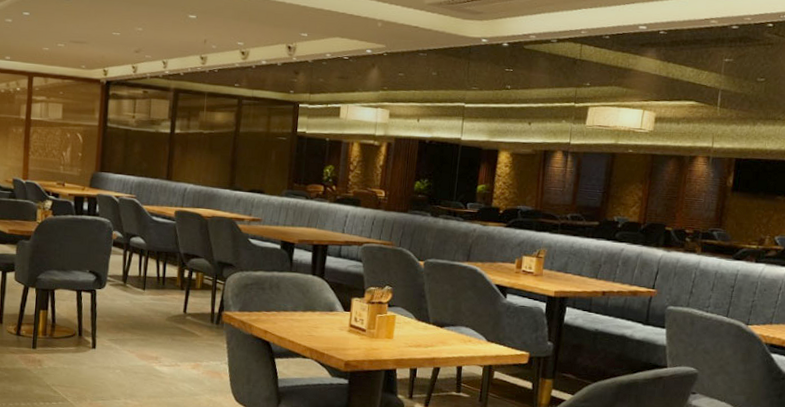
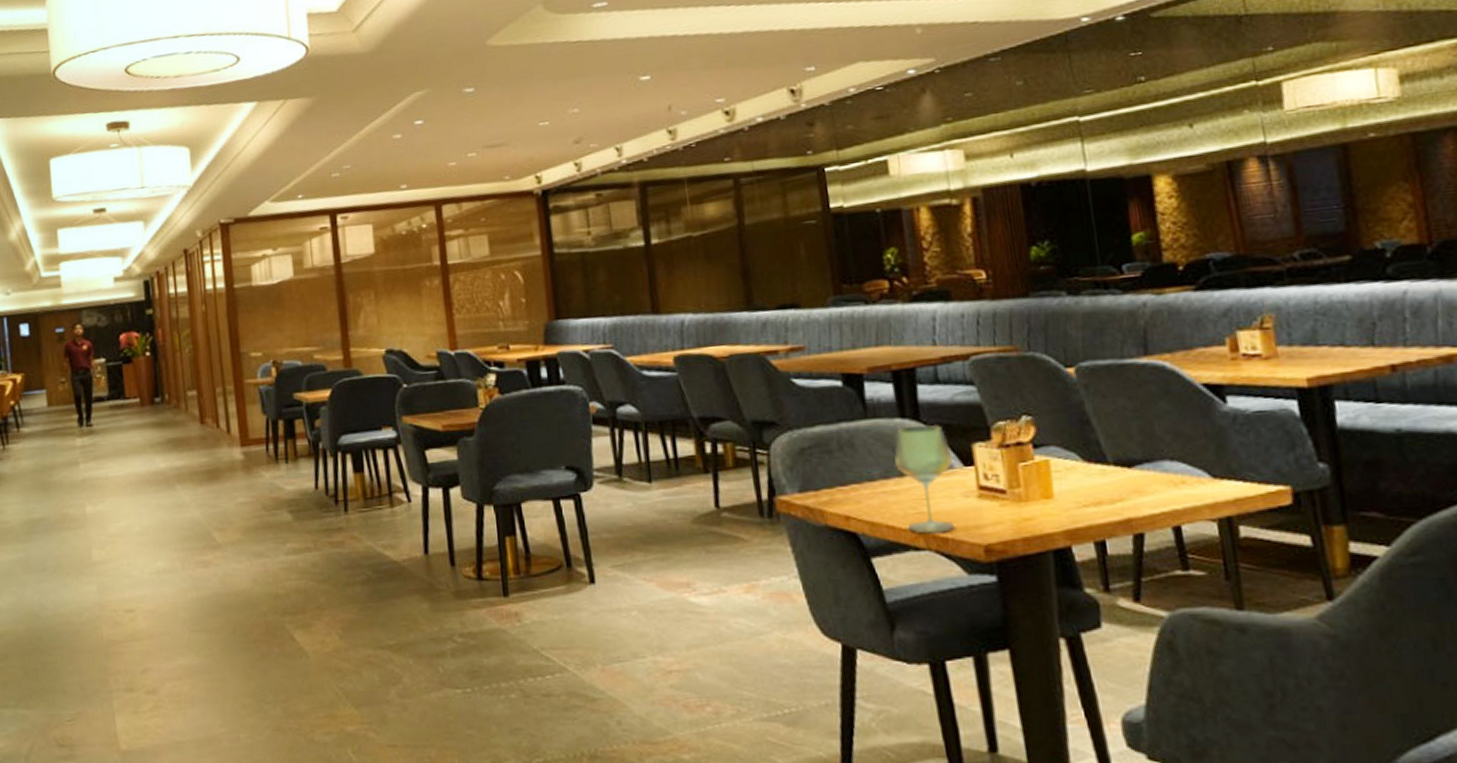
wine glass: none [301,280,339,350] -> present [893,424,954,534]

